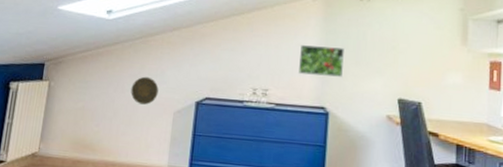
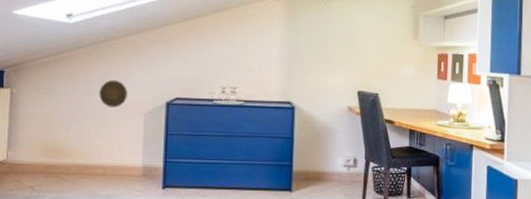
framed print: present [299,45,344,78] -> none [265,44,307,74]

